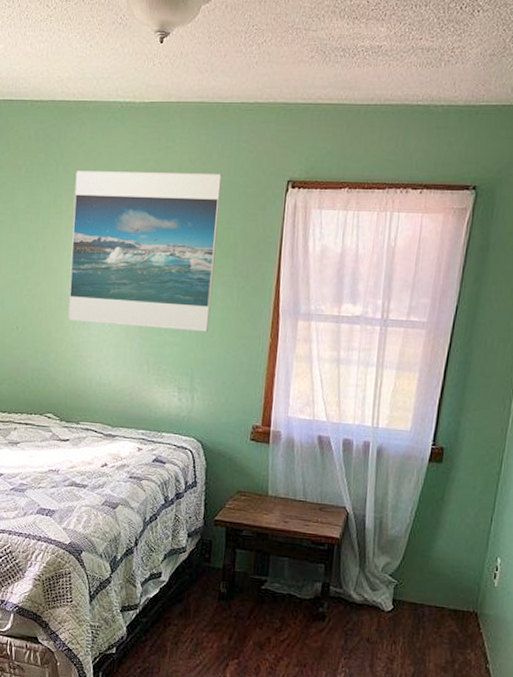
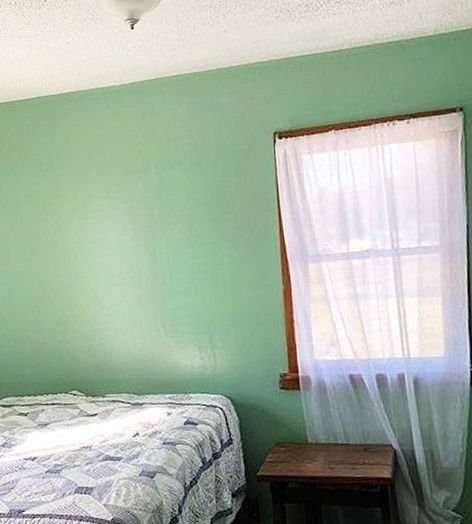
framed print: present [68,170,223,332] -> none [69,136,220,297]

